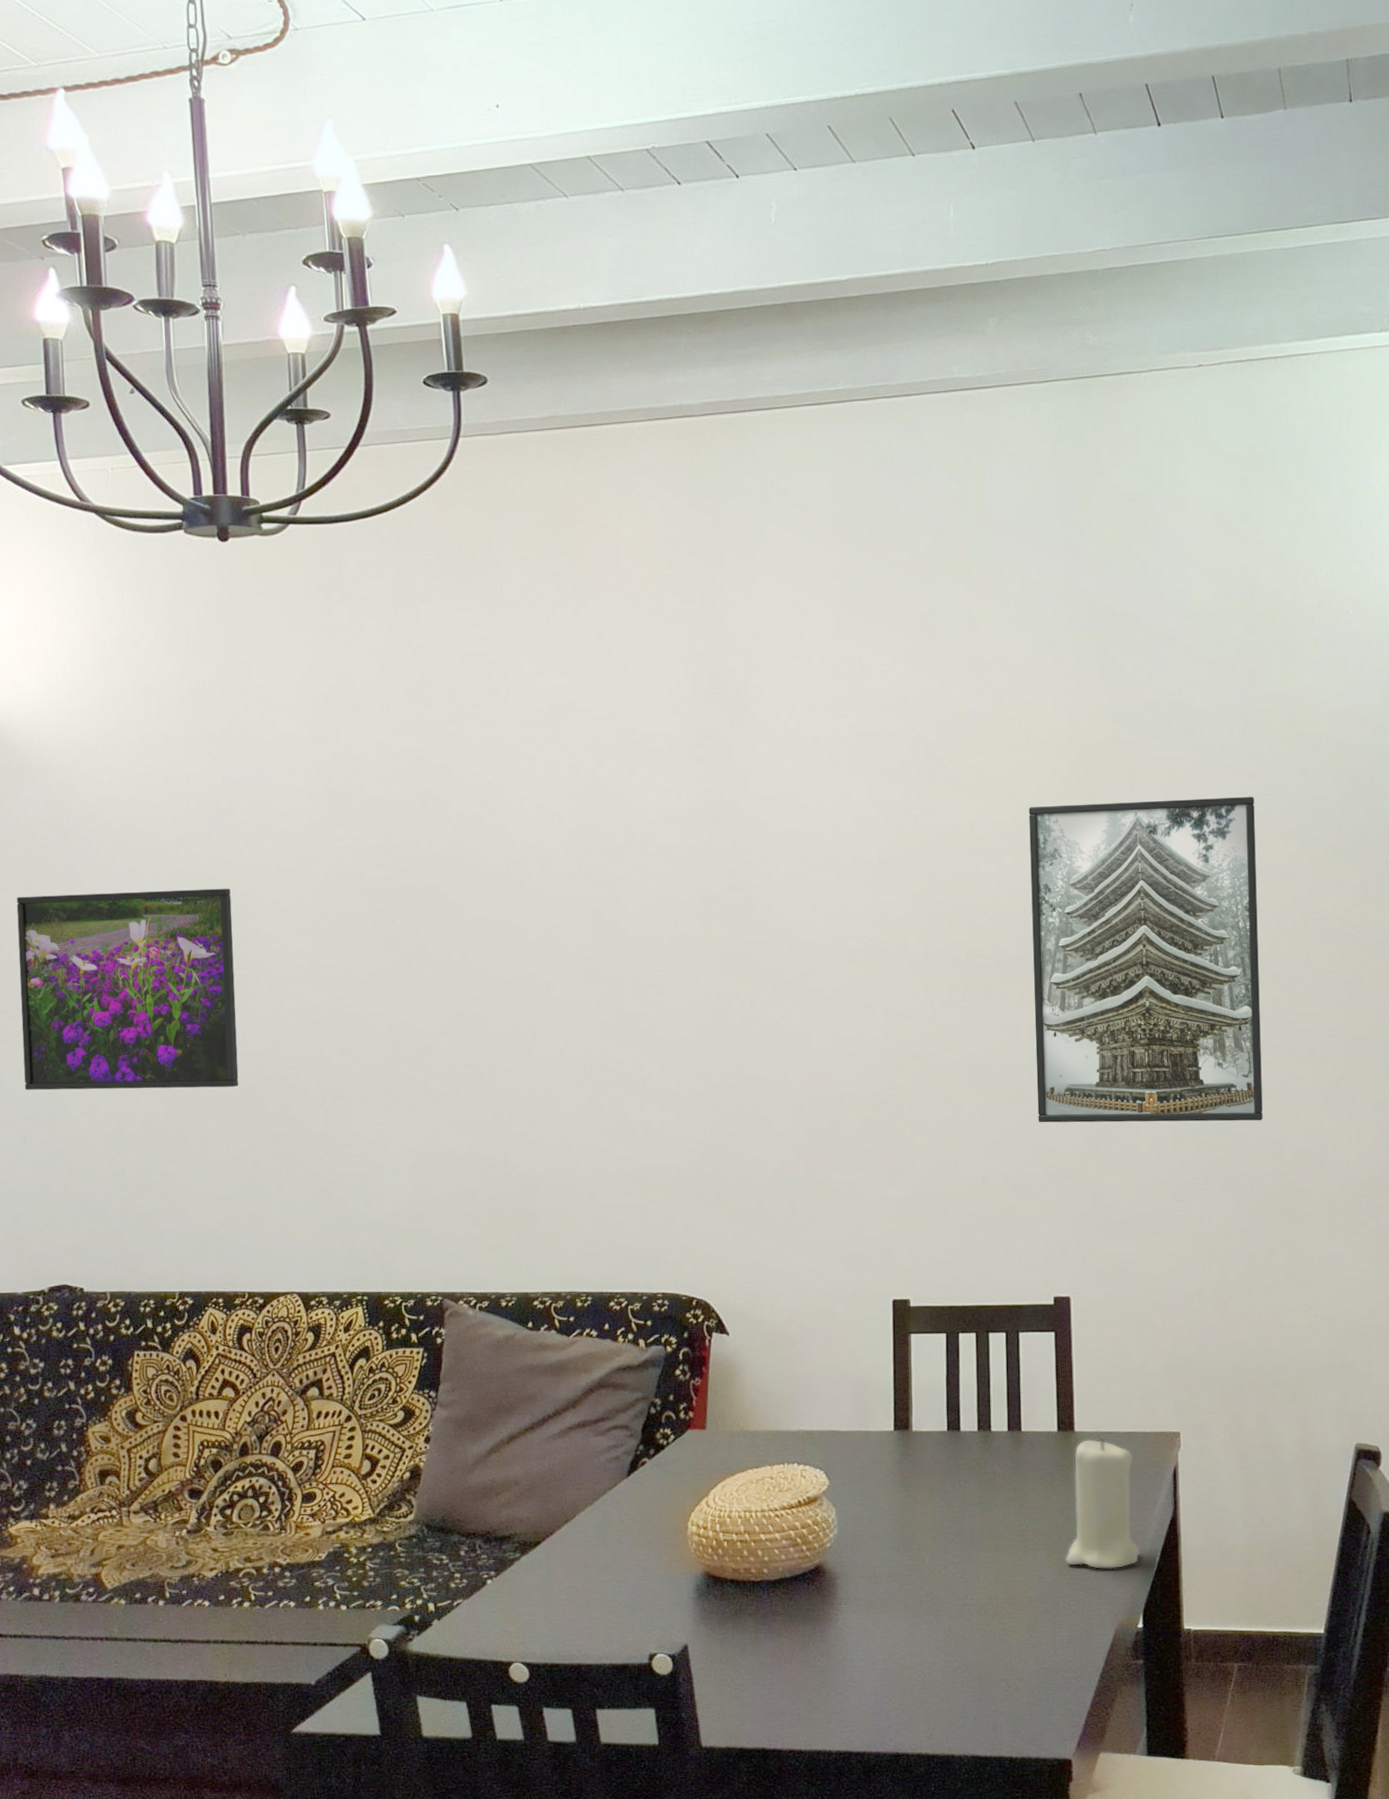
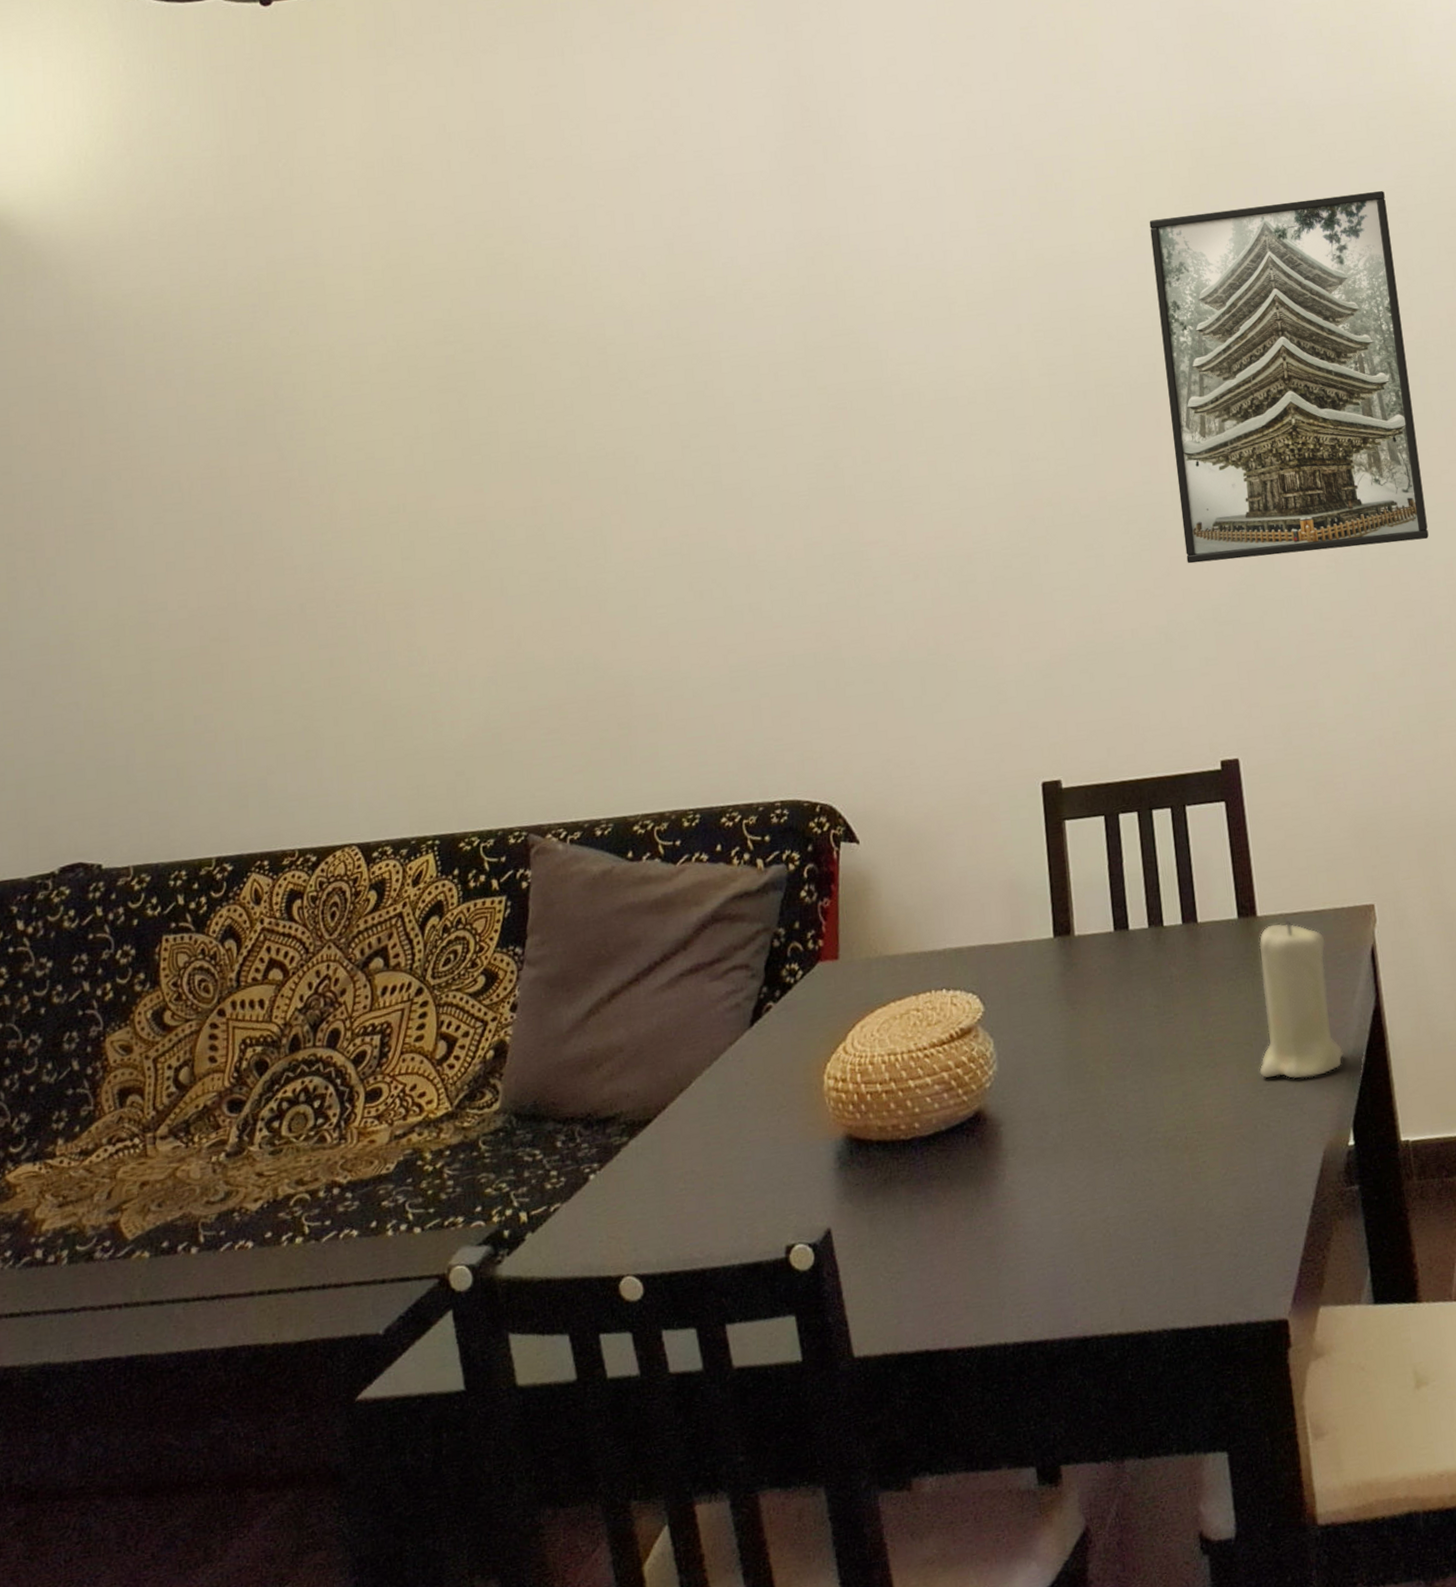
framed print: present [16,888,239,1091] -> none [28,381,286,634]

